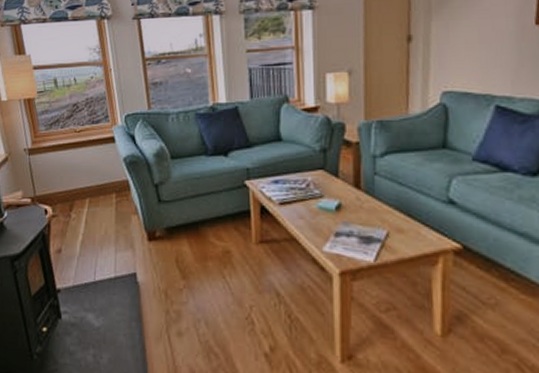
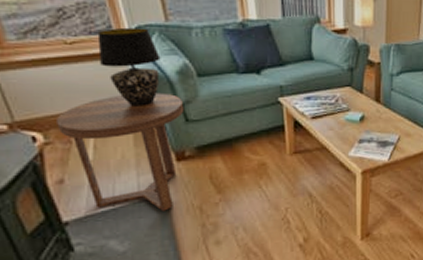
side table: none [62,174,158,291] -> present [56,92,185,211]
table lamp: none [97,116,142,186] -> present [97,27,161,106]

